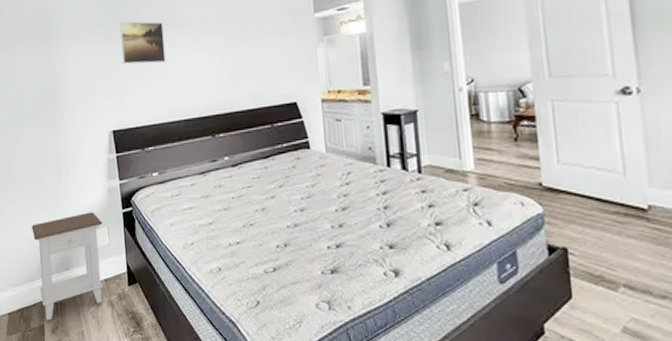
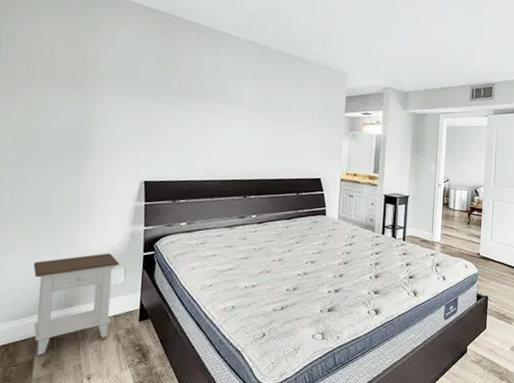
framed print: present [120,21,166,64] -> none [165,85,212,129]

